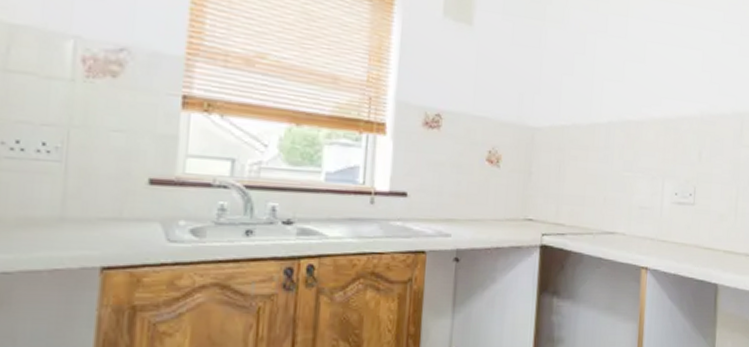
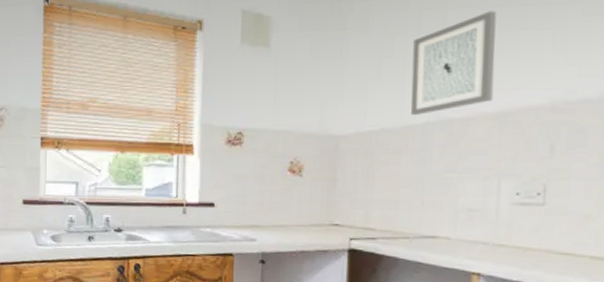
wall art: none [597,25,664,115] -> present [410,11,496,116]

